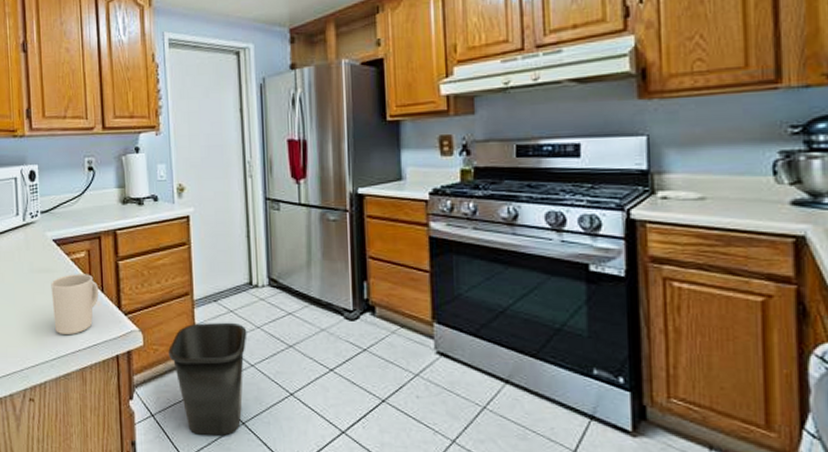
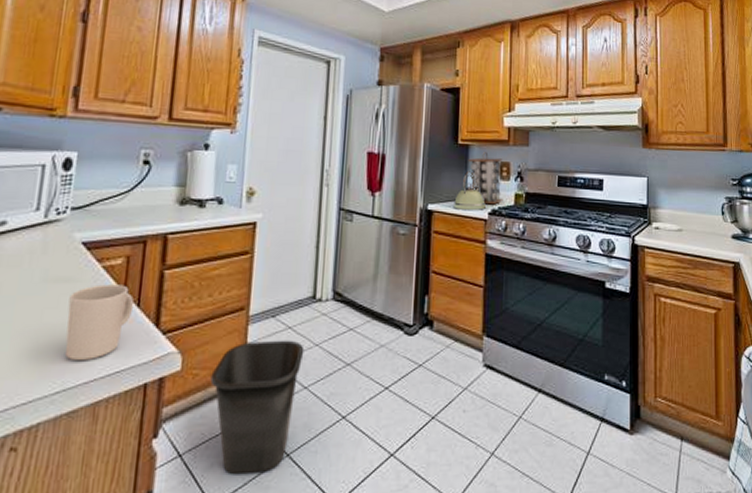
kettle: none [387,149,427,193] -> present [454,171,487,211]
spice rack: none [400,125,447,184] -> present [468,151,503,205]

